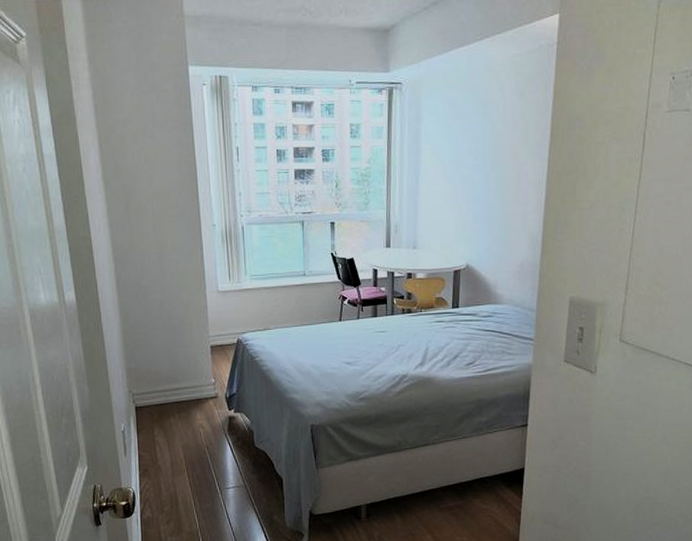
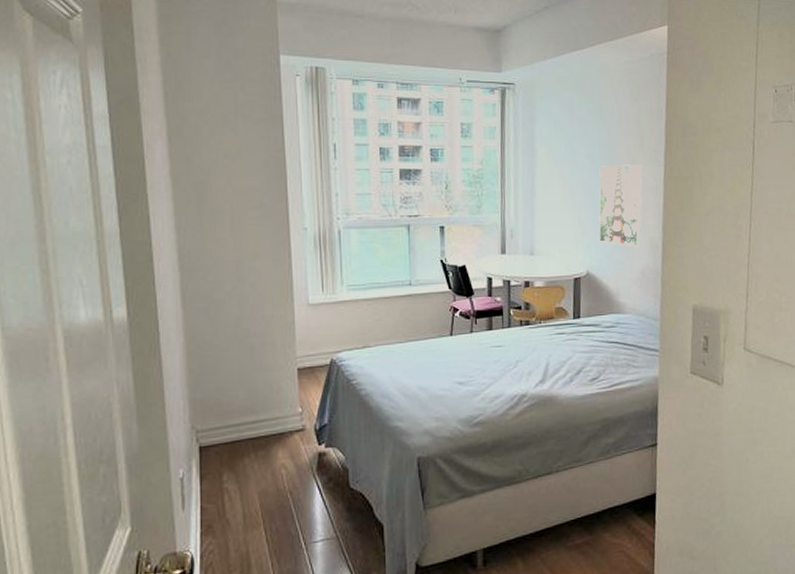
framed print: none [479,159,526,241] -> present [598,164,643,247]

